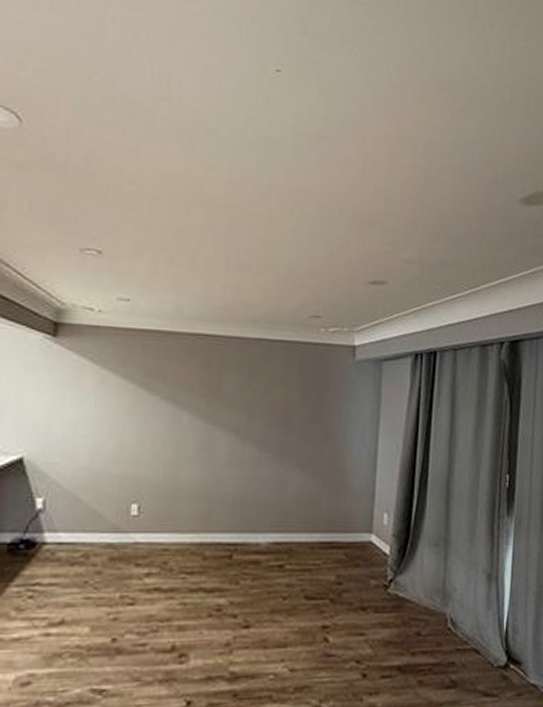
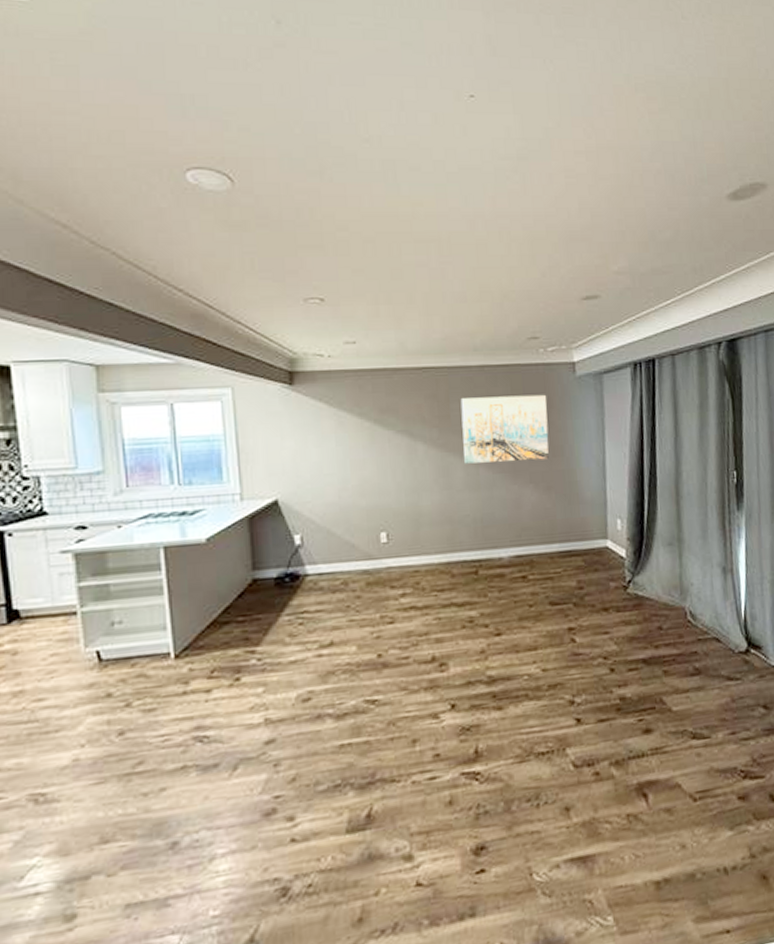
wall art: none [231,370,324,443] -> present [460,394,549,464]

